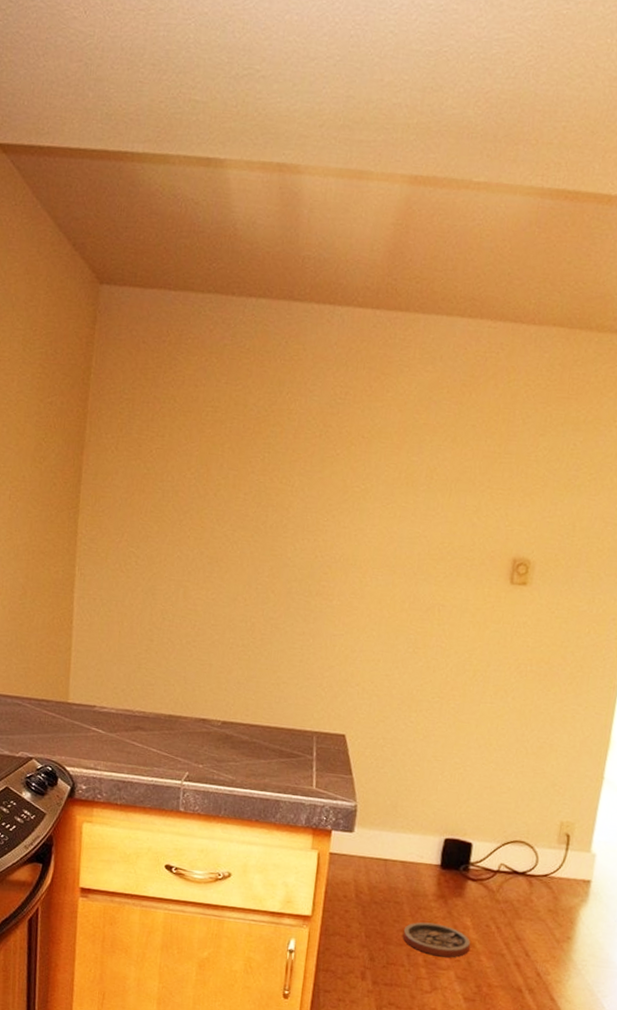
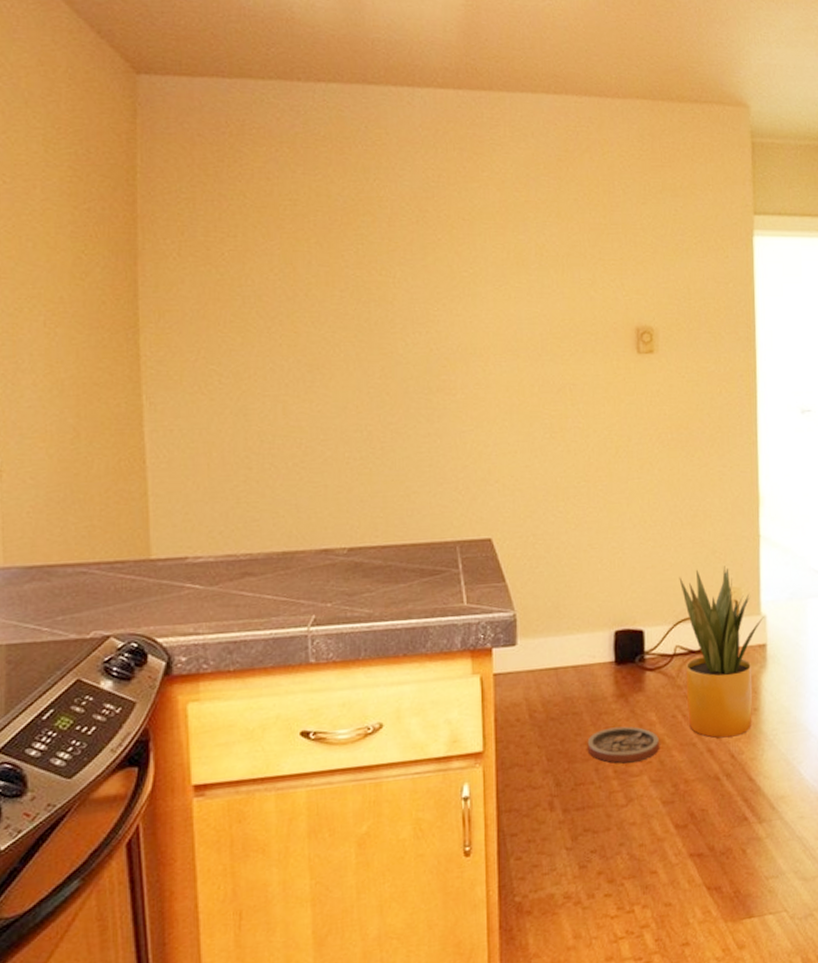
planter: none [501,797,594,958] -> present [679,566,764,738]

